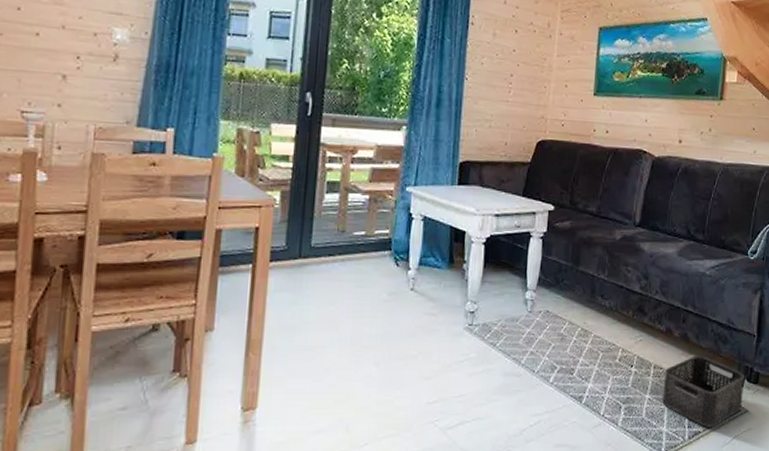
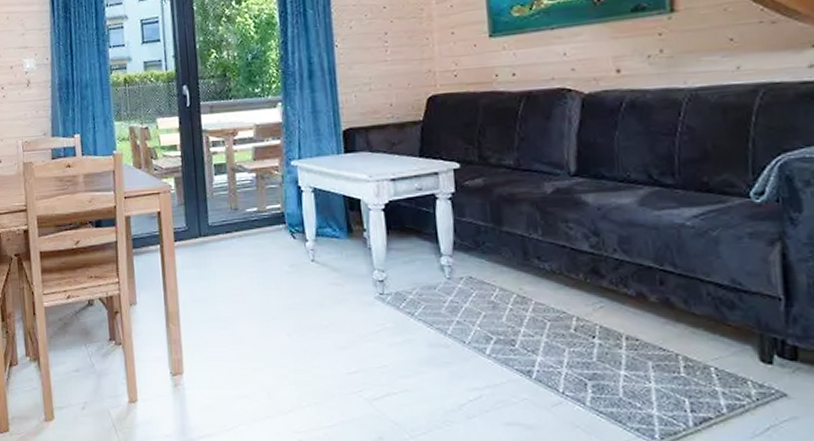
storage bin: present [662,356,744,427] -> none [644,325,776,413]

